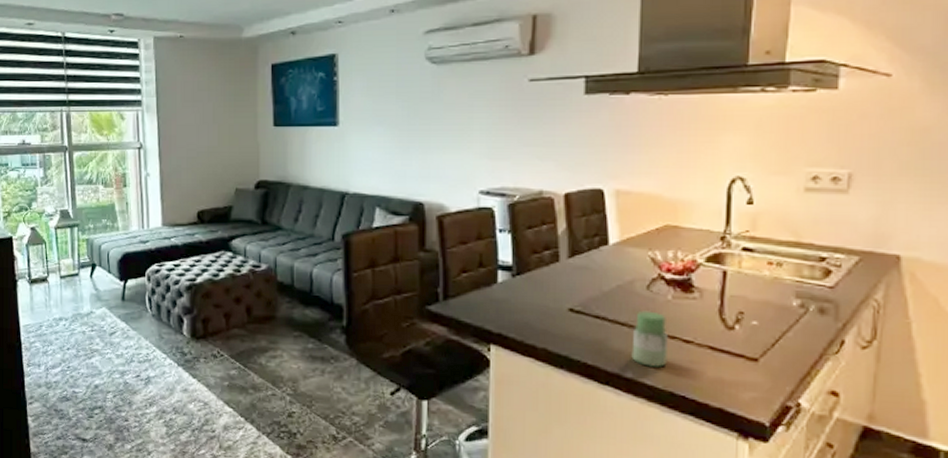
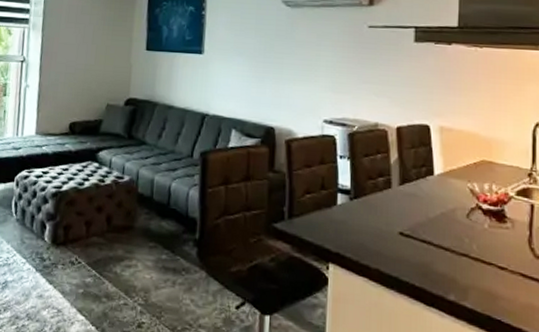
jar: present [631,310,668,367] -> none [454,237,485,292]

